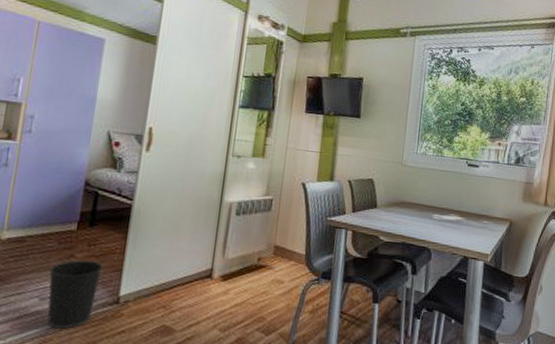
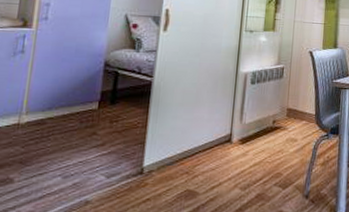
wastebasket: present [47,260,104,329] -> none [71,137,126,204]

